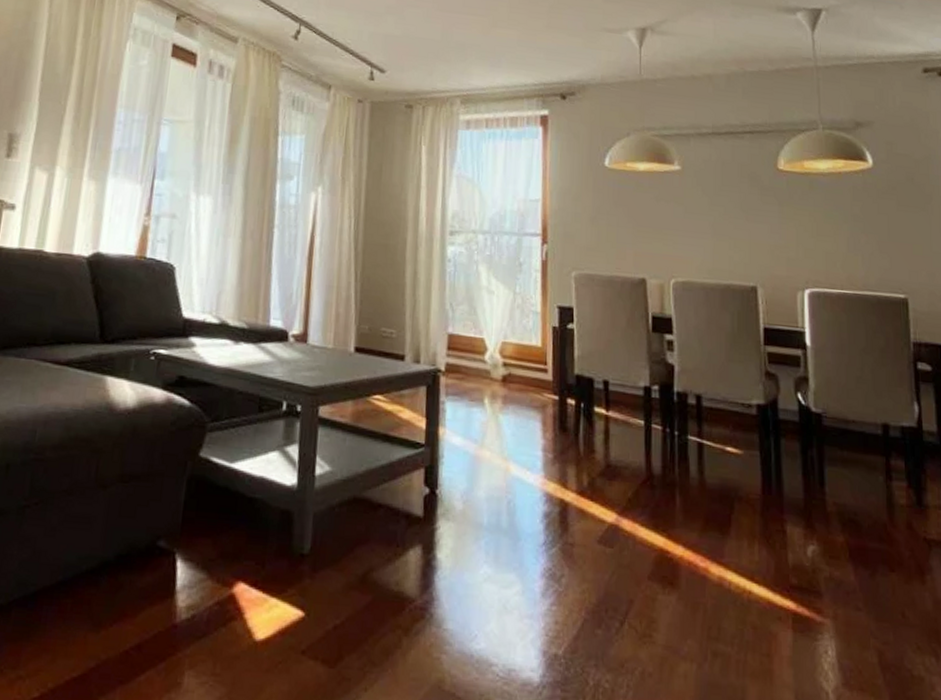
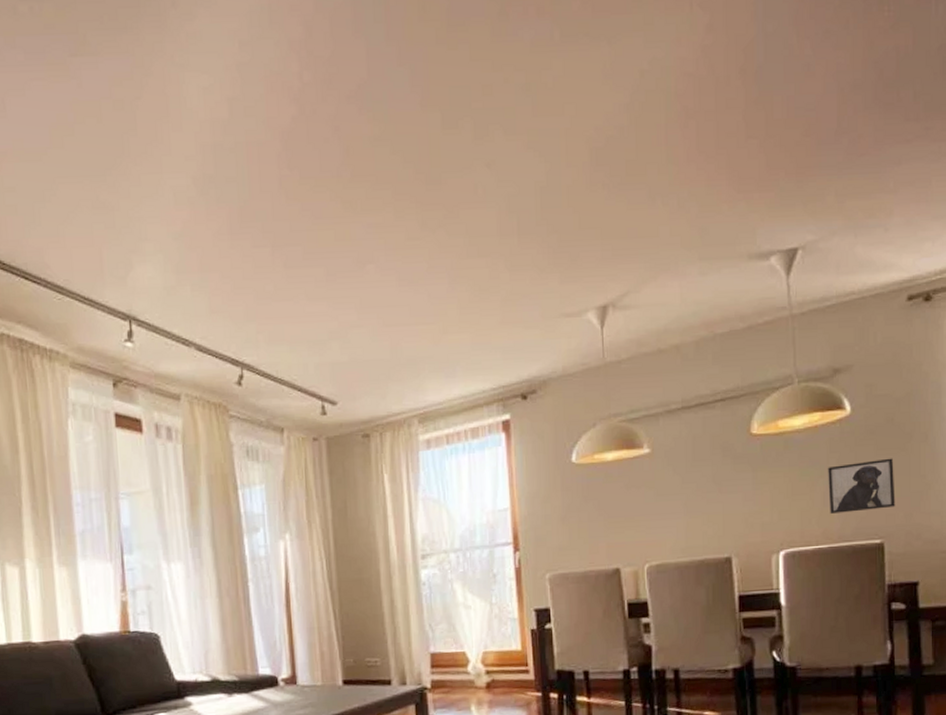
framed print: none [851,213,918,265] -> present [827,458,895,514]

